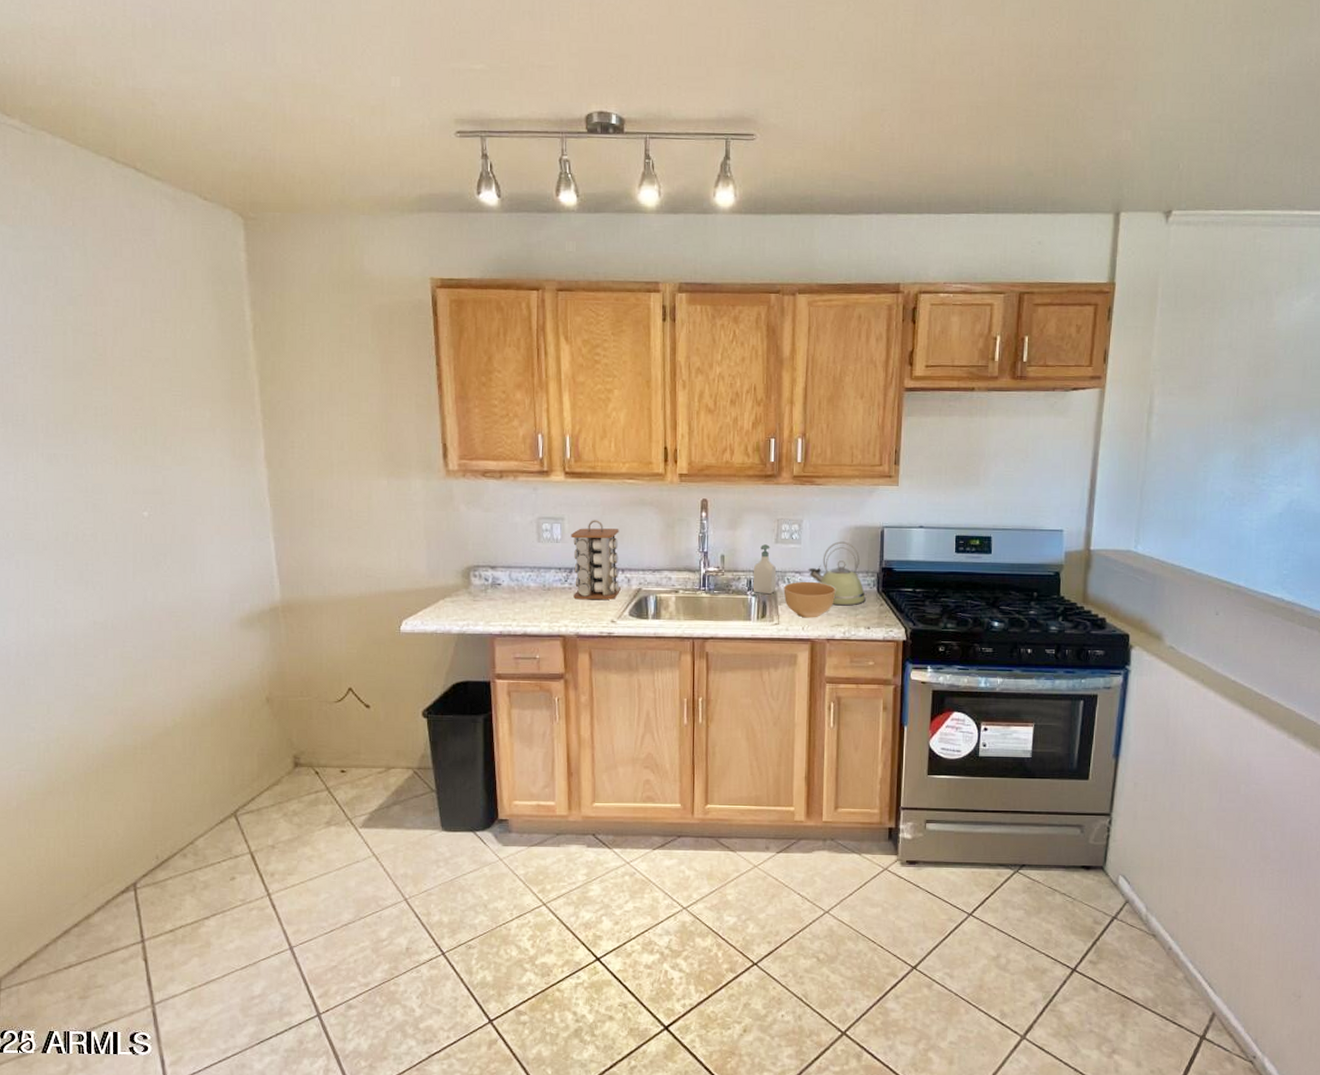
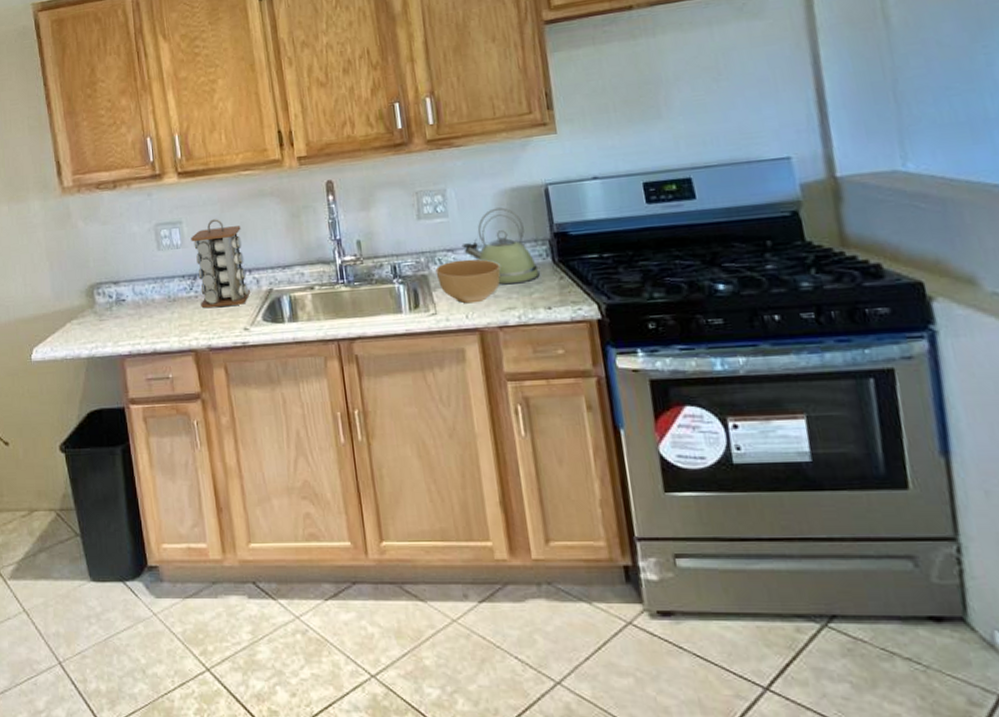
soap bottle: present [752,544,777,595] -> none [396,222,427,280]

